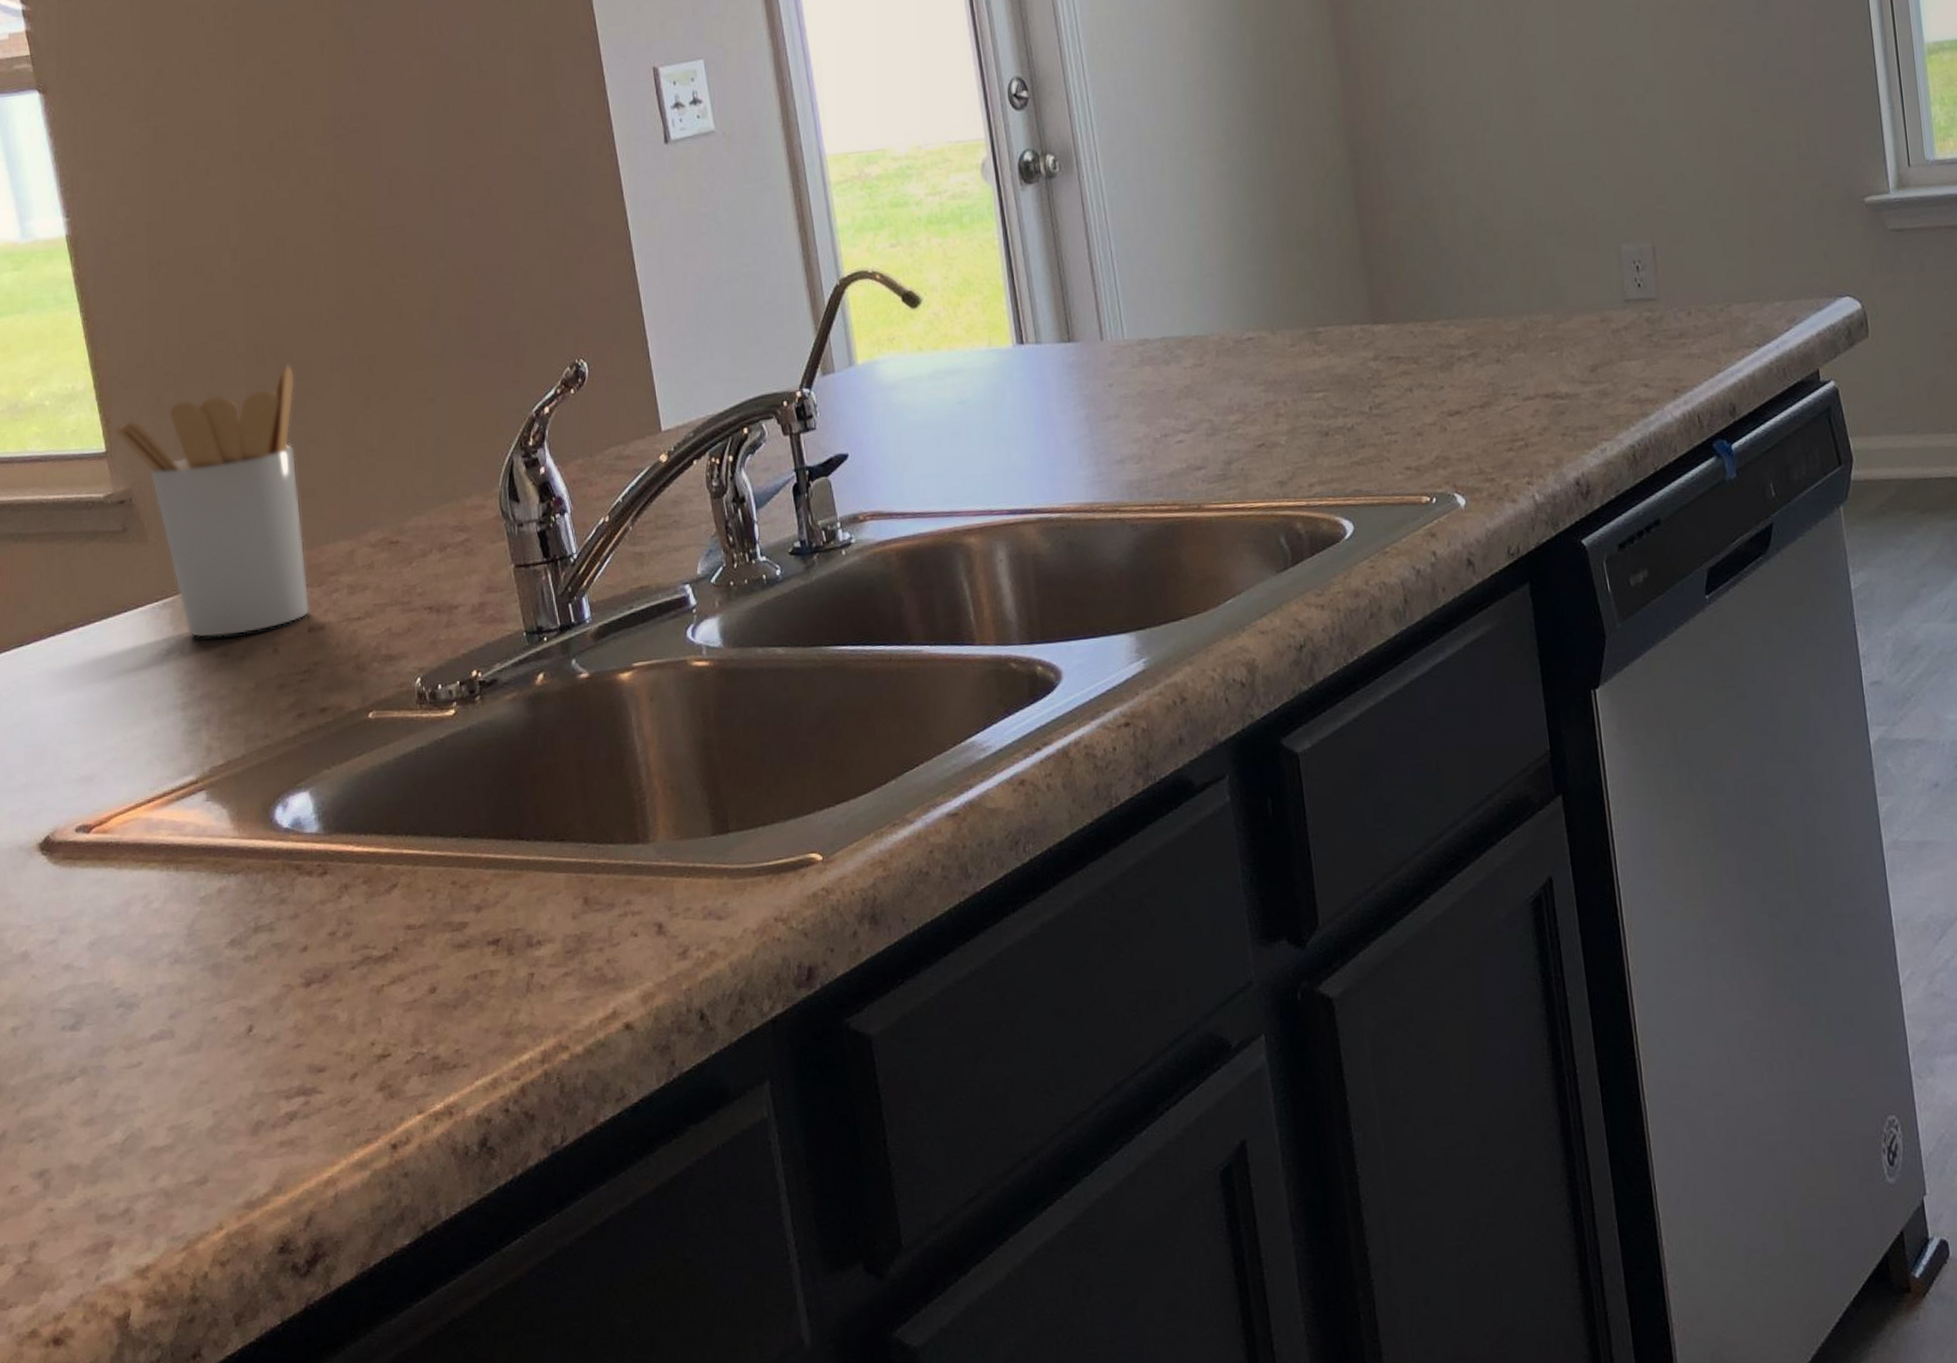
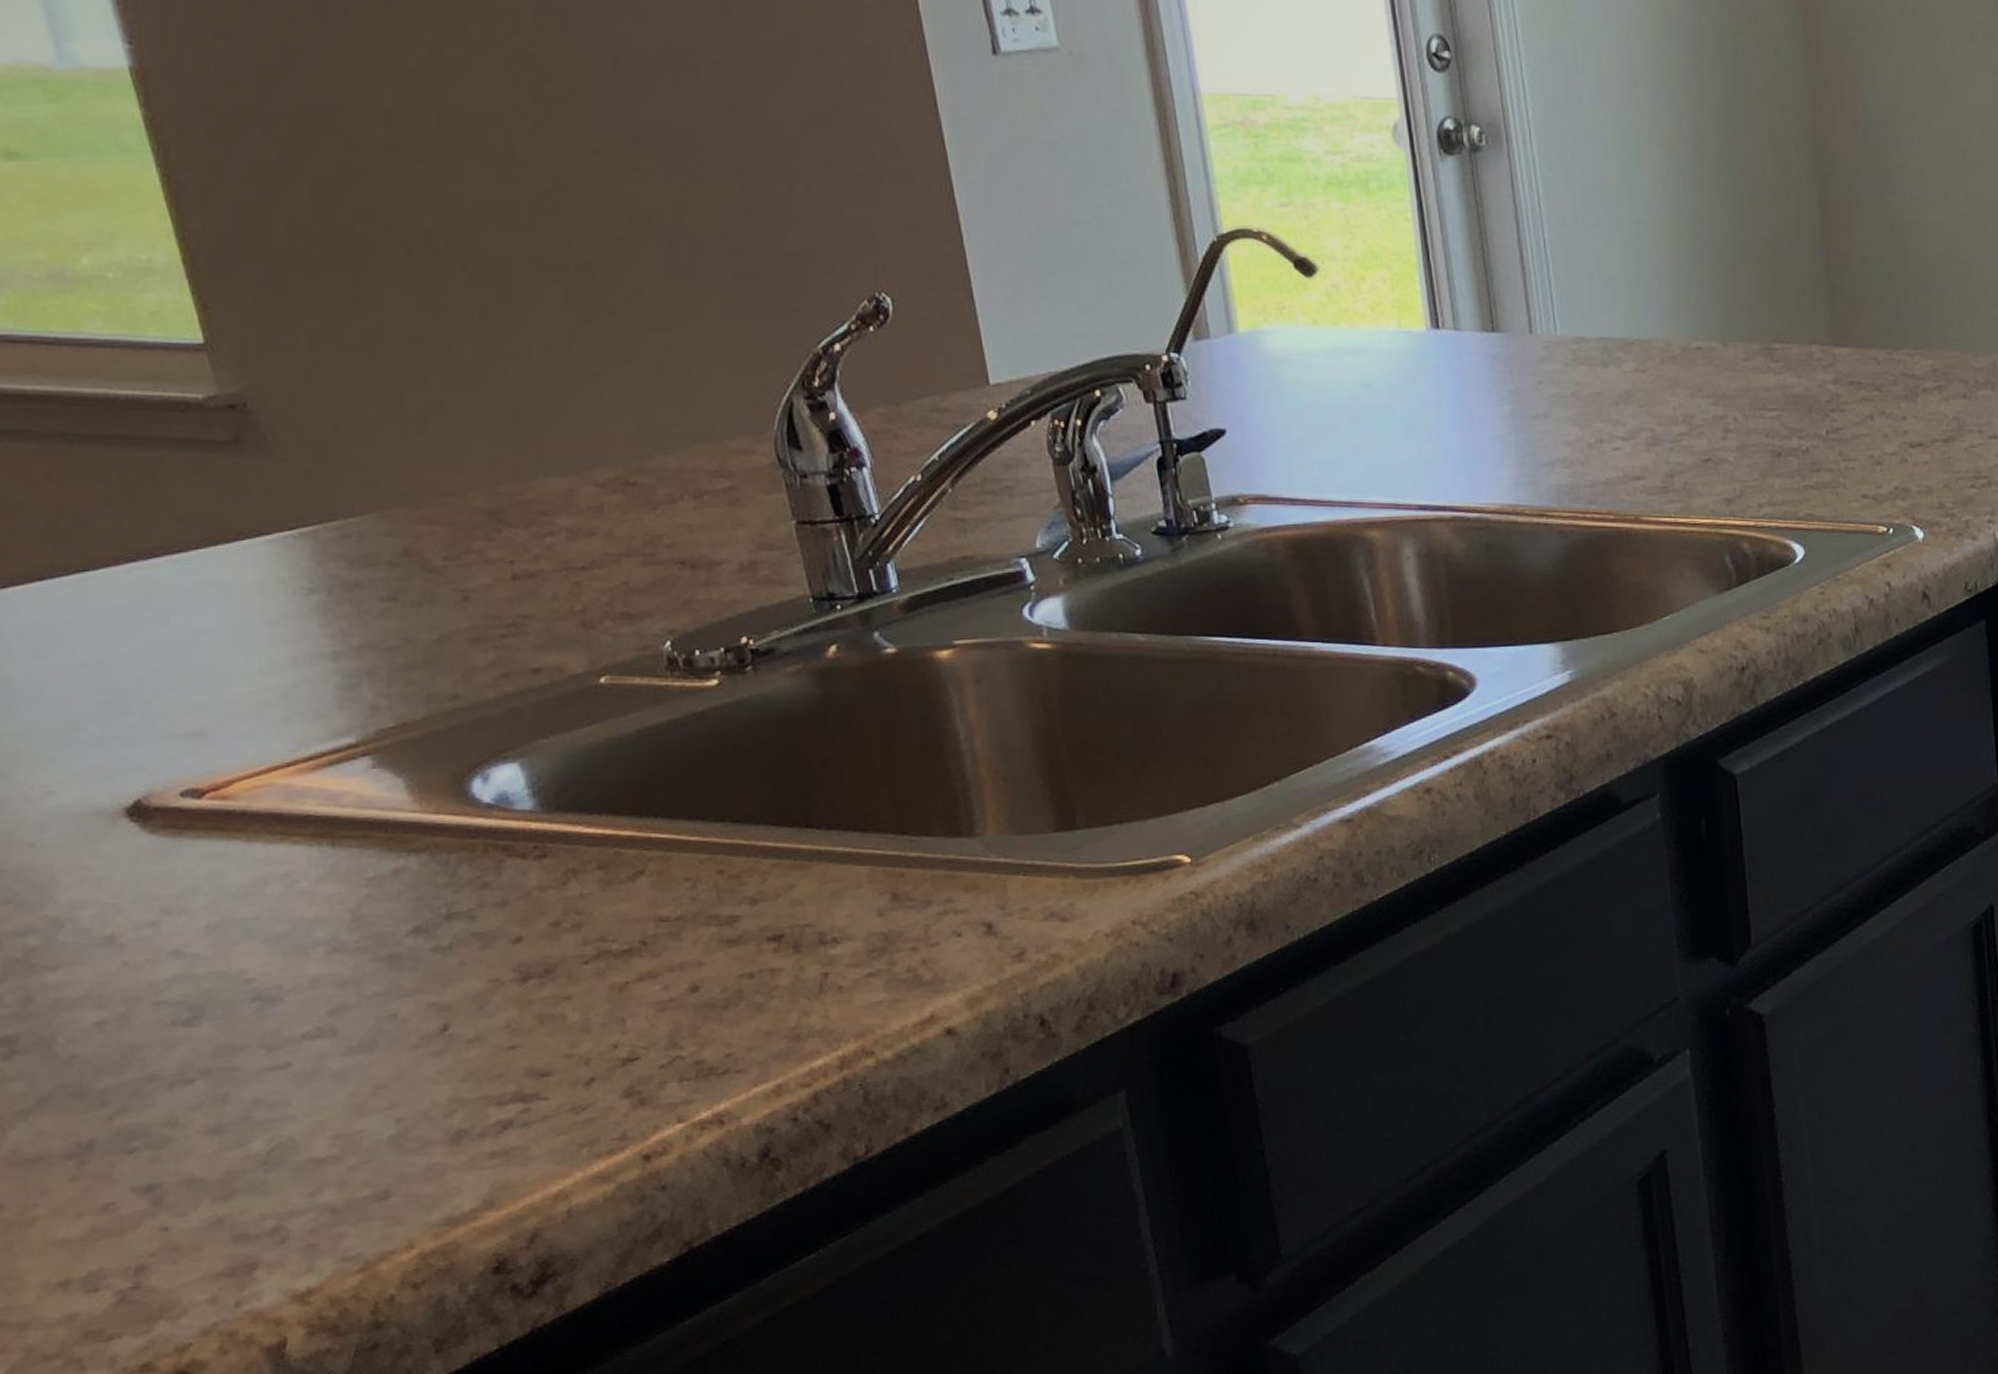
utensil holder: present [114,364,311,639] -> none [216,261,515,578]

